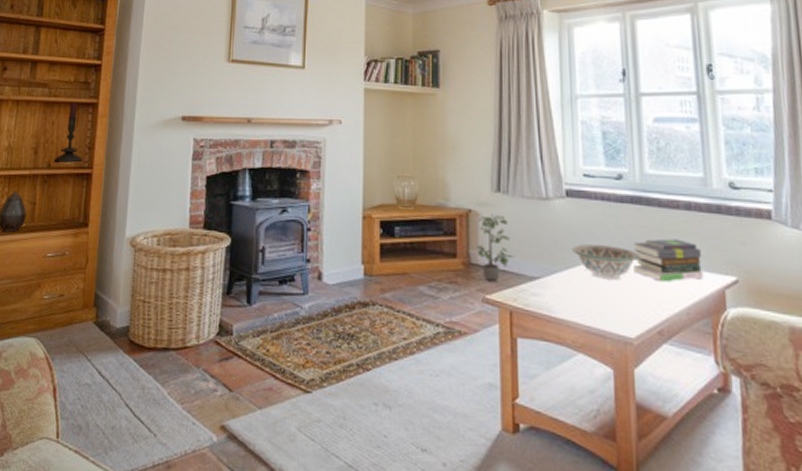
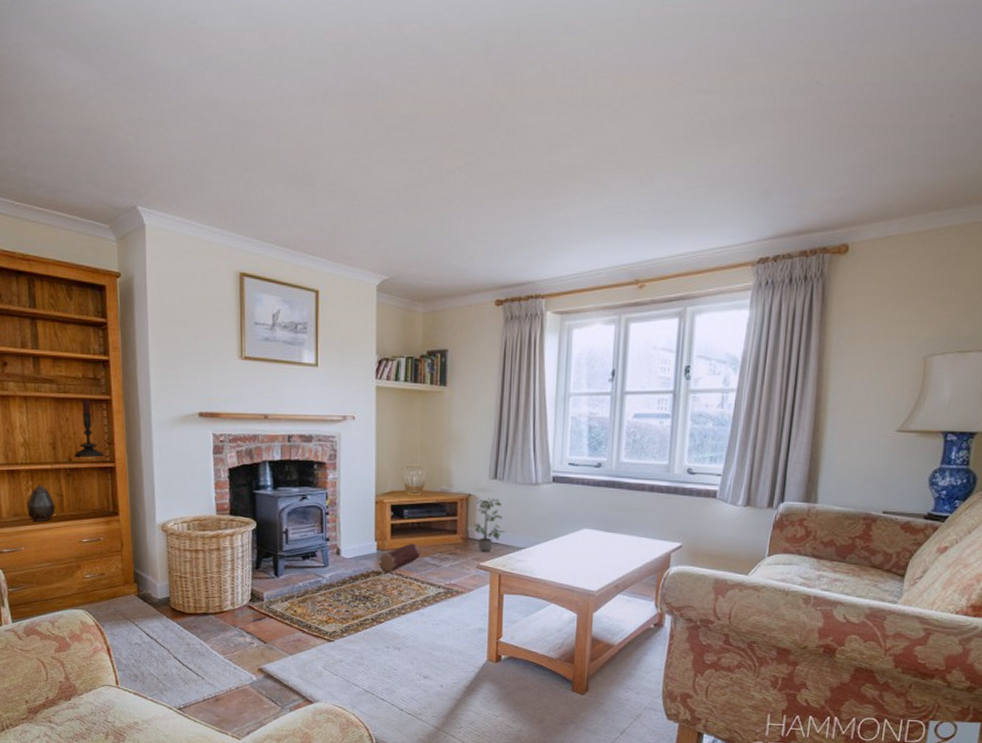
decorative log: none [367,267,416,305] -> present [379,543,422,573]
decorative bowl: present [572,244,640,281] -> none [553,521,608,549]
books: present [633,238,704,283] -> none [601,515,657,549]

